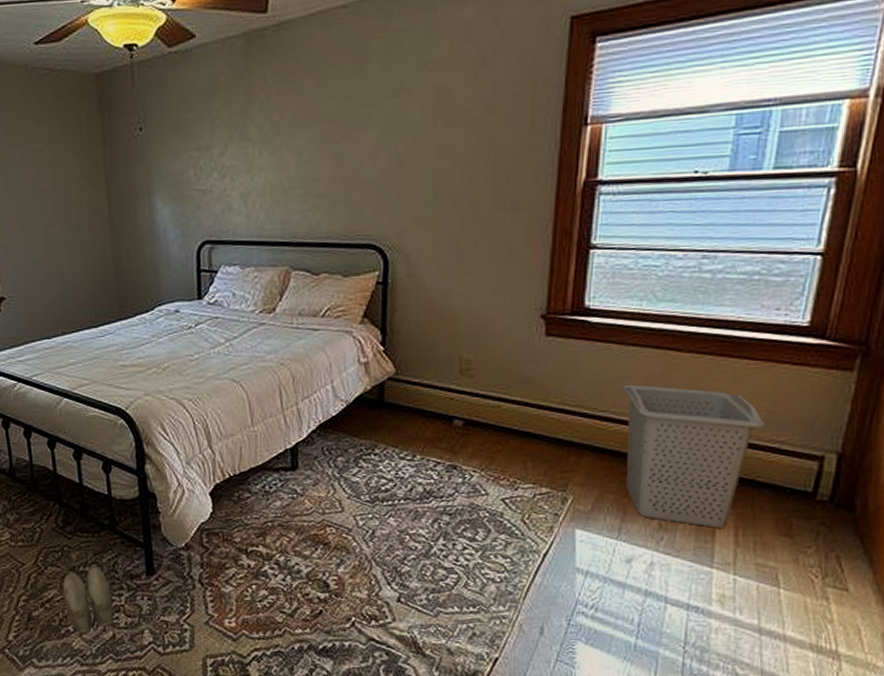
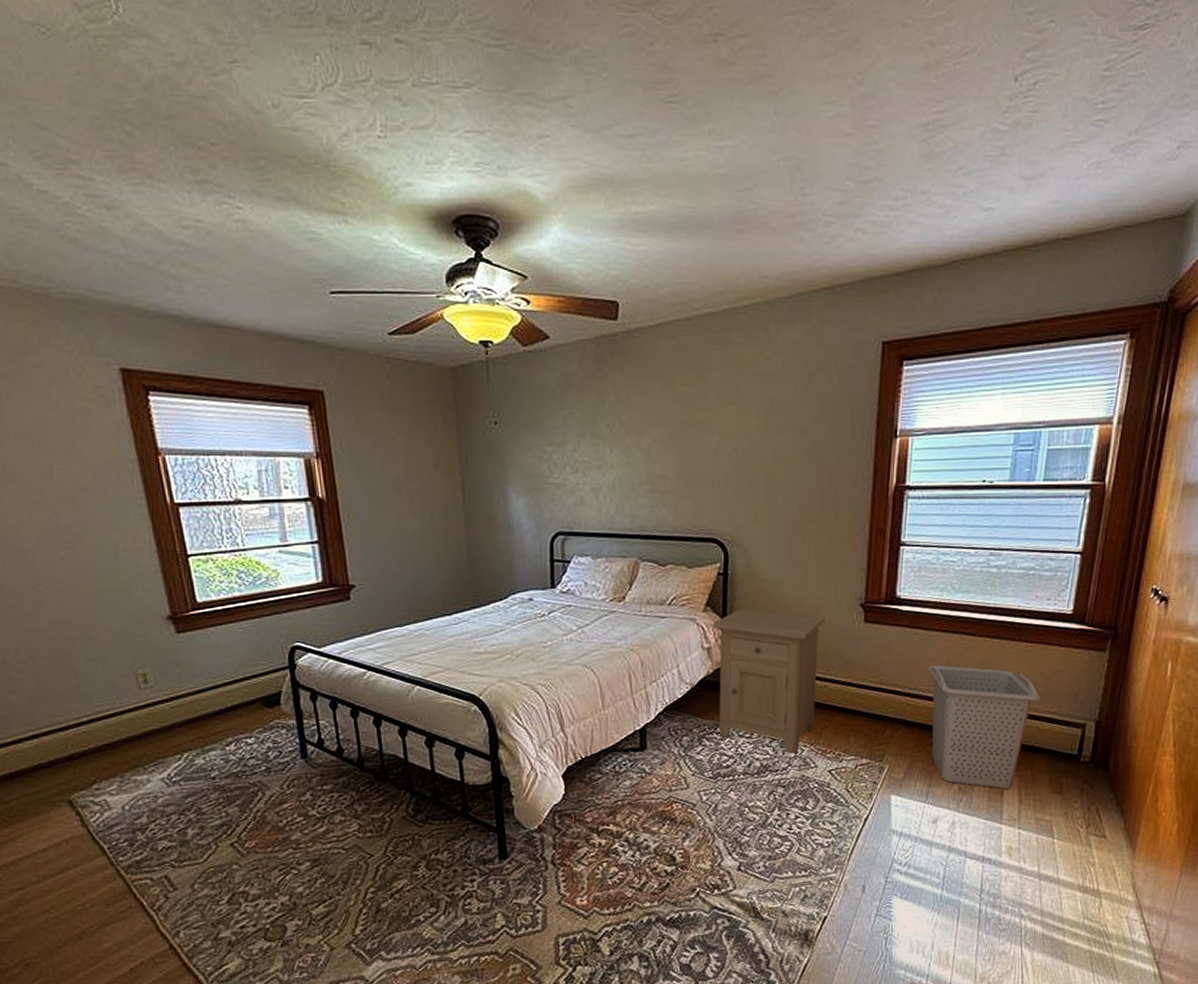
slippers: present [62,565,114,634] -> none [413,852,467,922]
nightstand: none [370,320,499,480] -> present [712,608,825,754]

